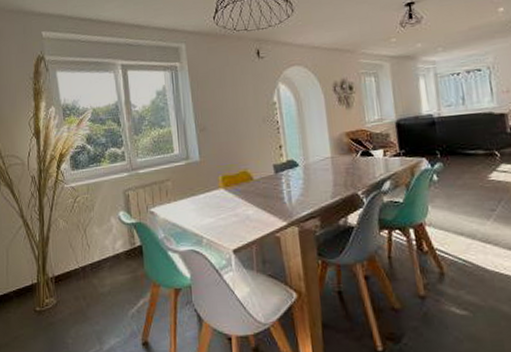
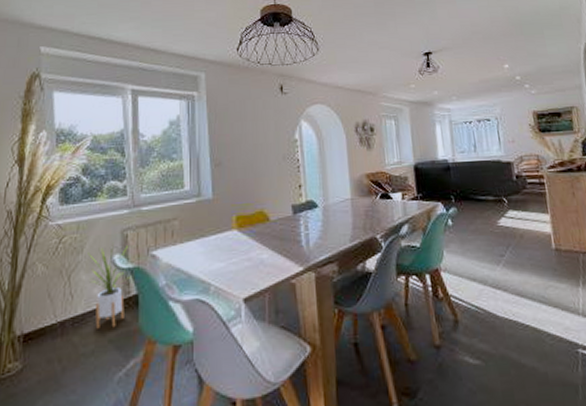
house plant: none [98,201,134,273] -> present [87,242,130,329]

